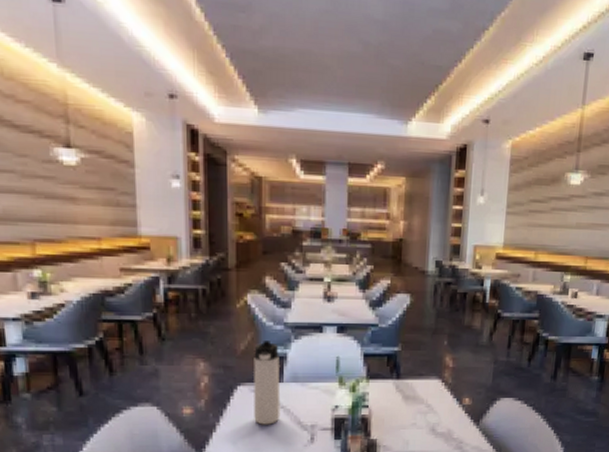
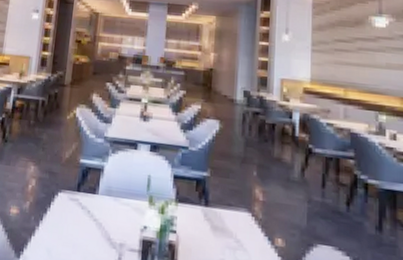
thermos bottle: present [253,341,281,425] -> none [69,152,98,237]

